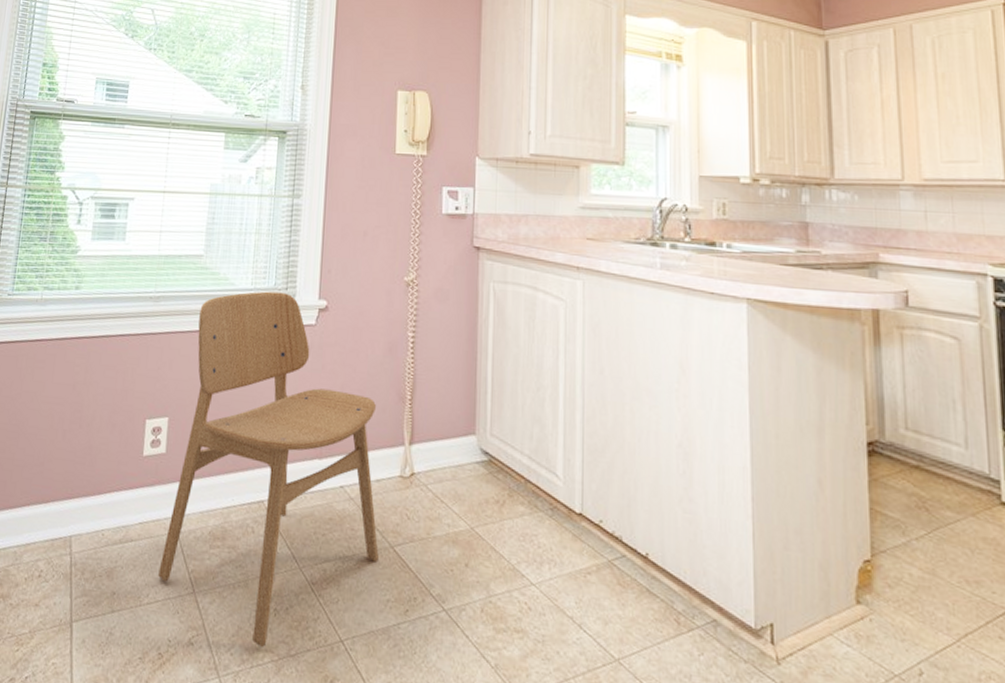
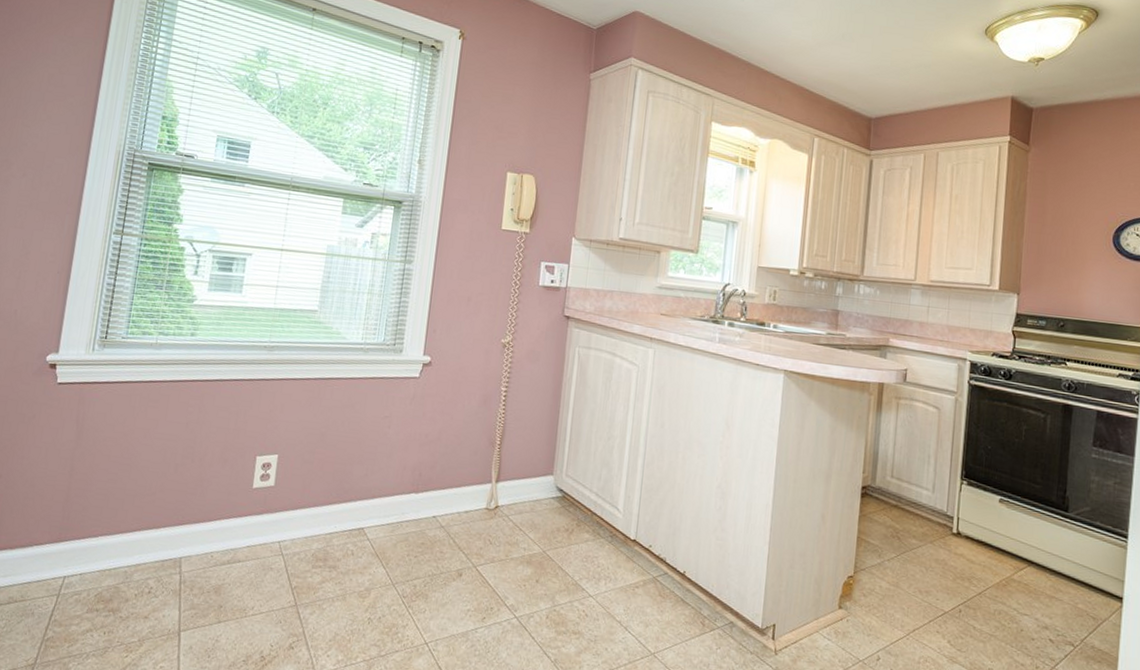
dining chair: present [158,291,379,647] -> none [263,346,469,649]

